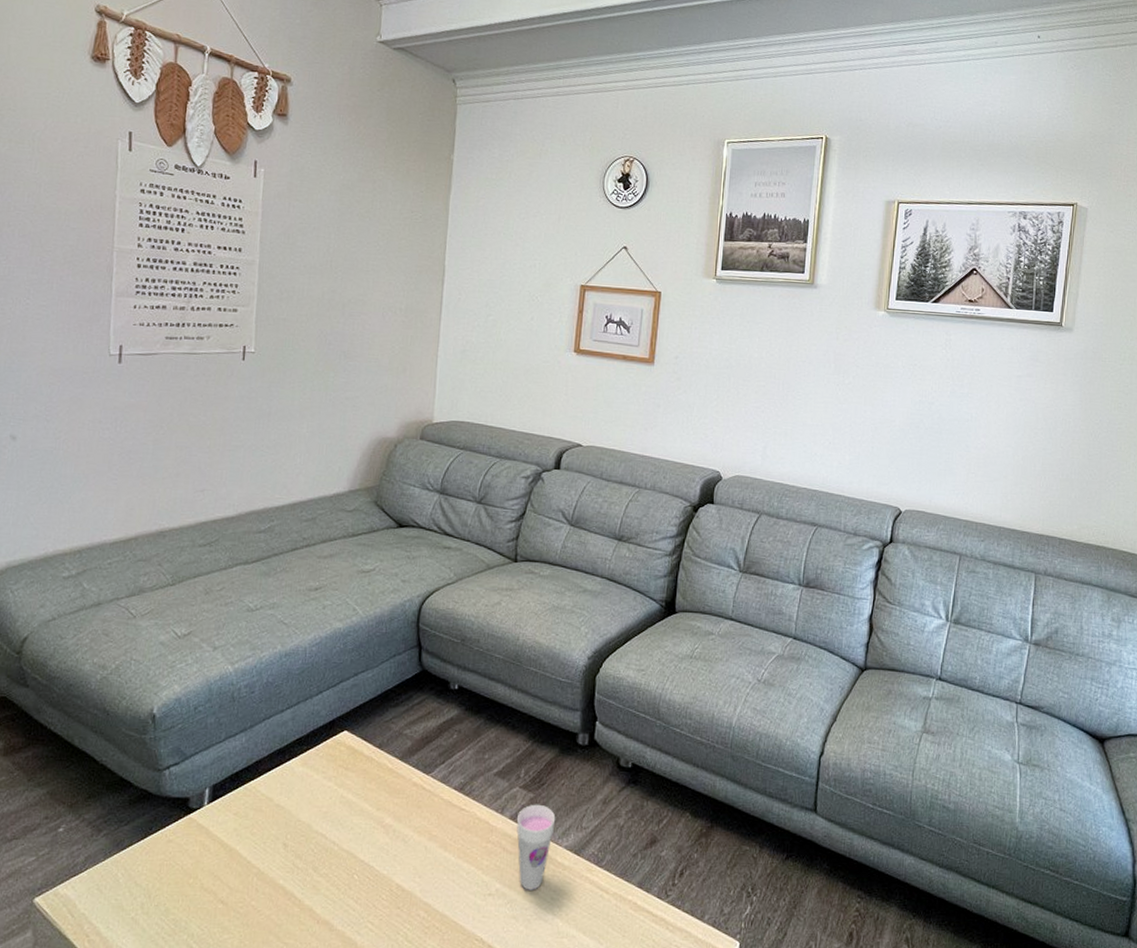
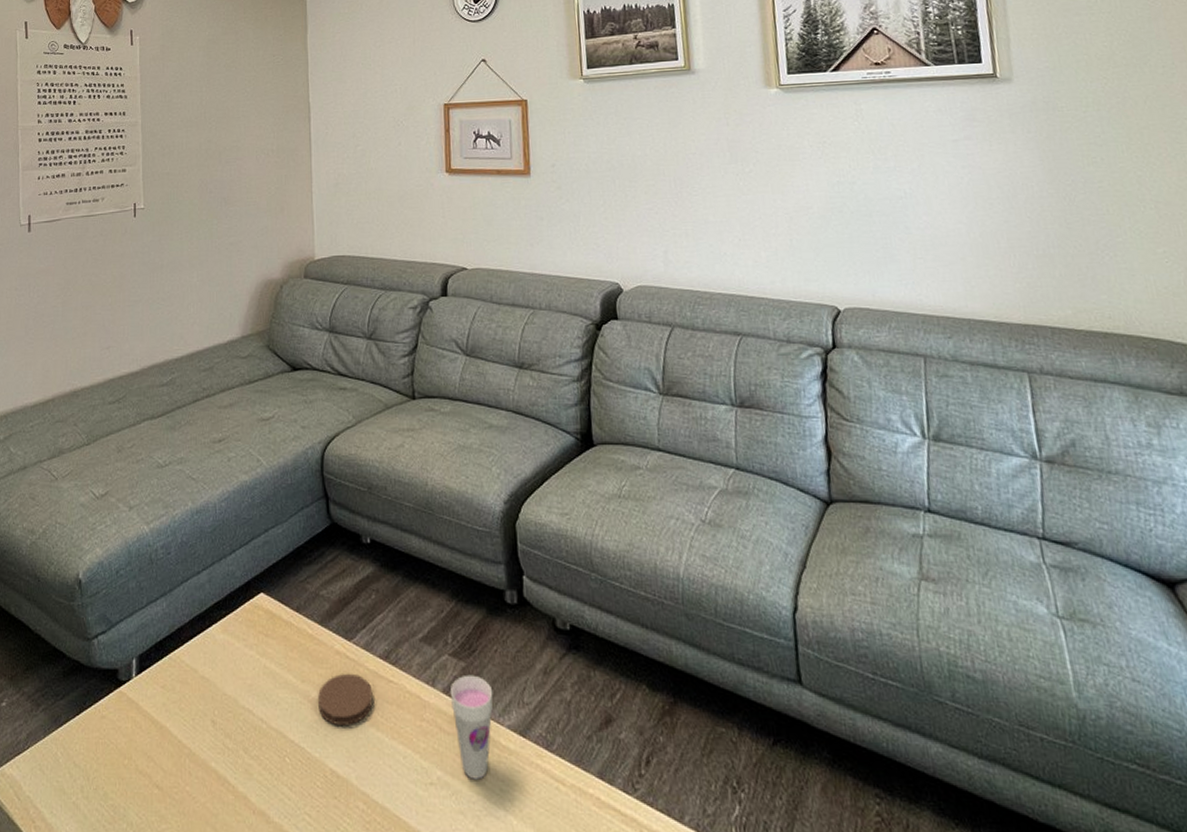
coaster: none [391,802,445,847] -> present [318,673,373,725]

